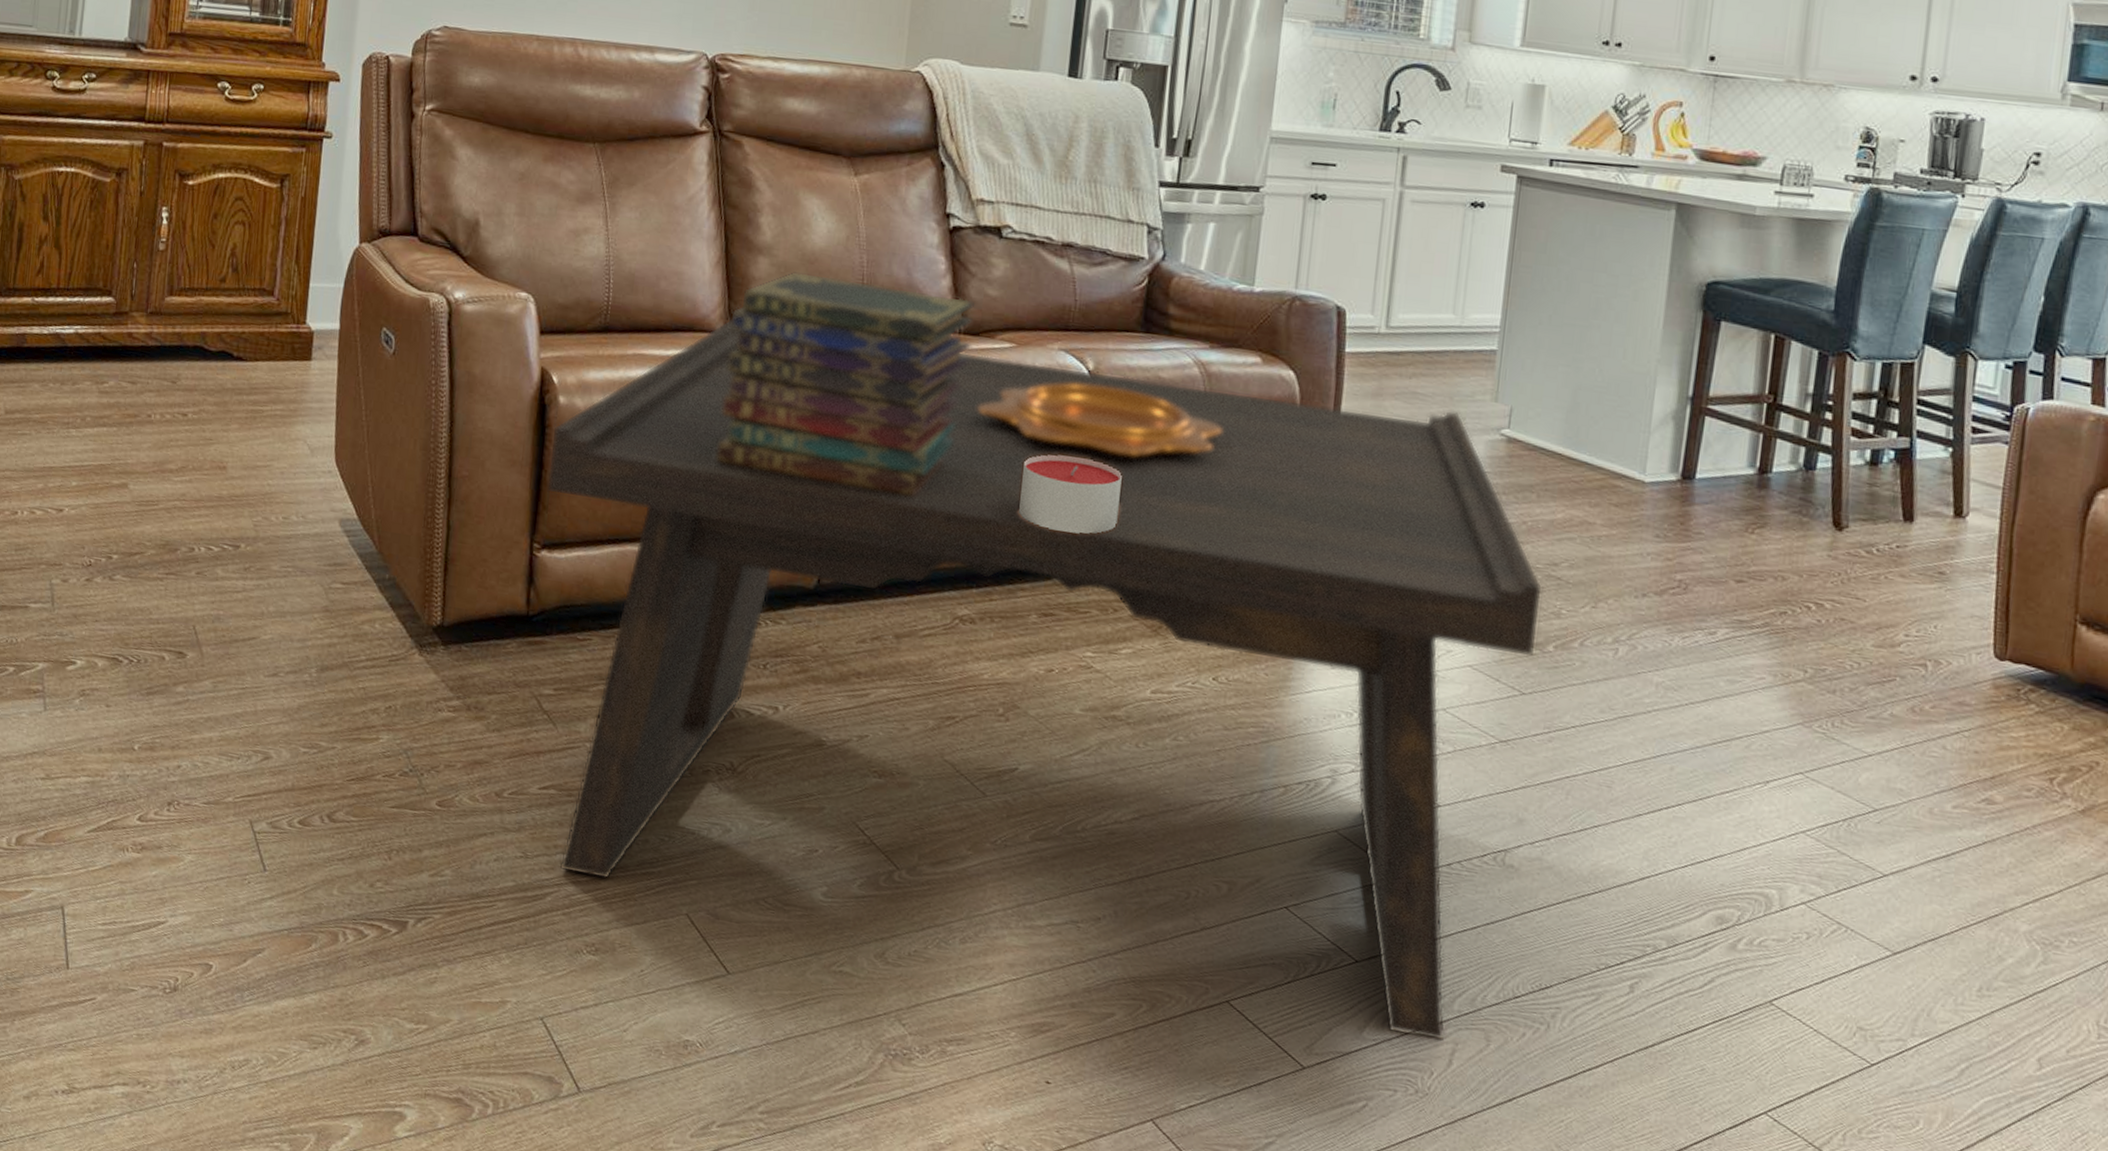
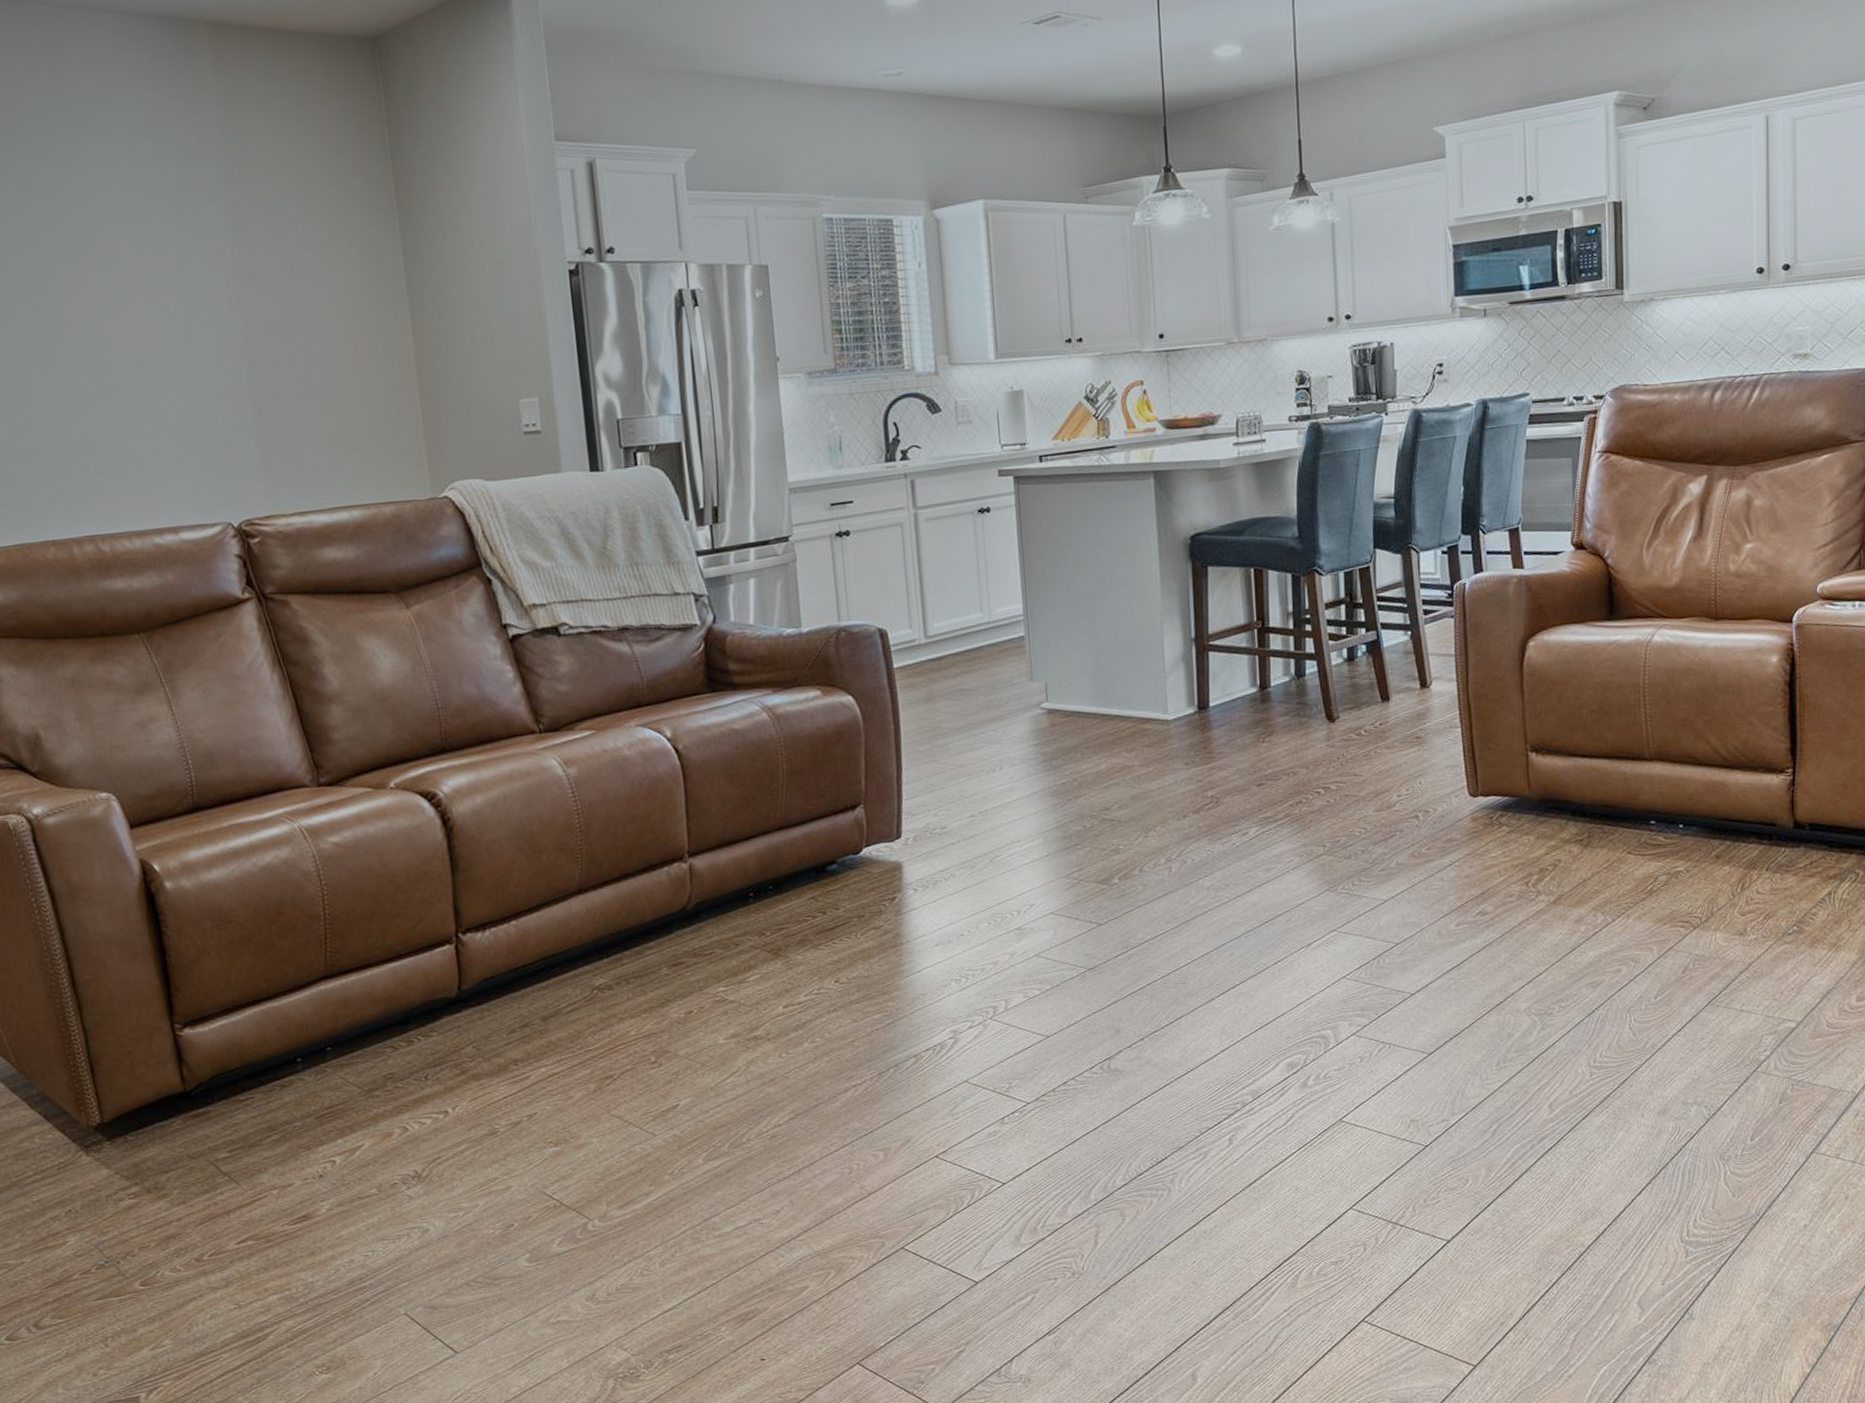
coffee table: present [546,319,1543,1042] -> none [166,697,1105,1309]
book stack: present [716,271,974,497] -> none [316,699,557,906]
decorative bowl: present [977,383,1222,458] -> none [572,747,799,814]
candle: present [1019,454,1122,535] -> none [626,817,722,889]

